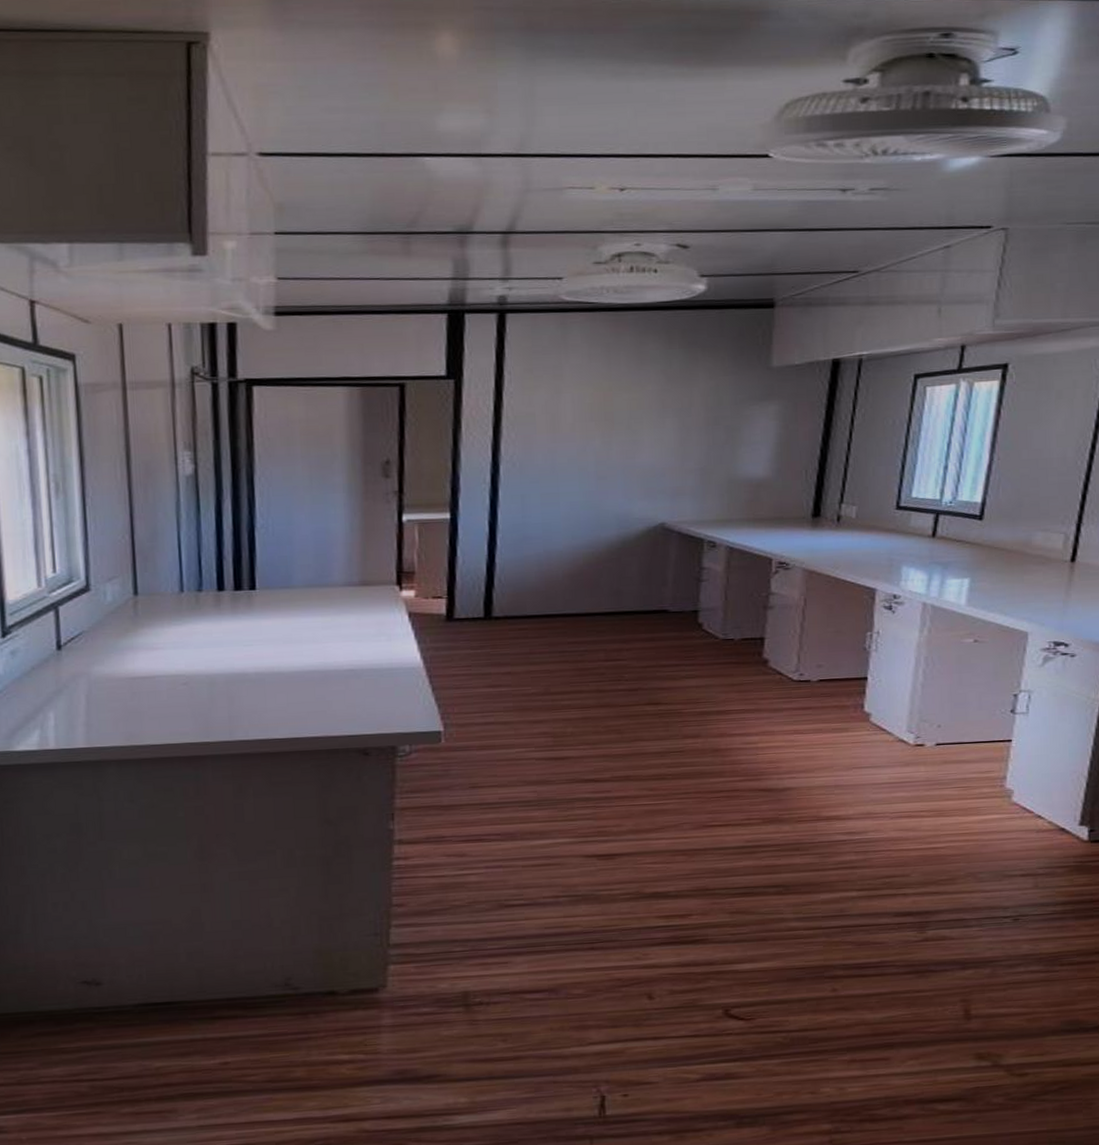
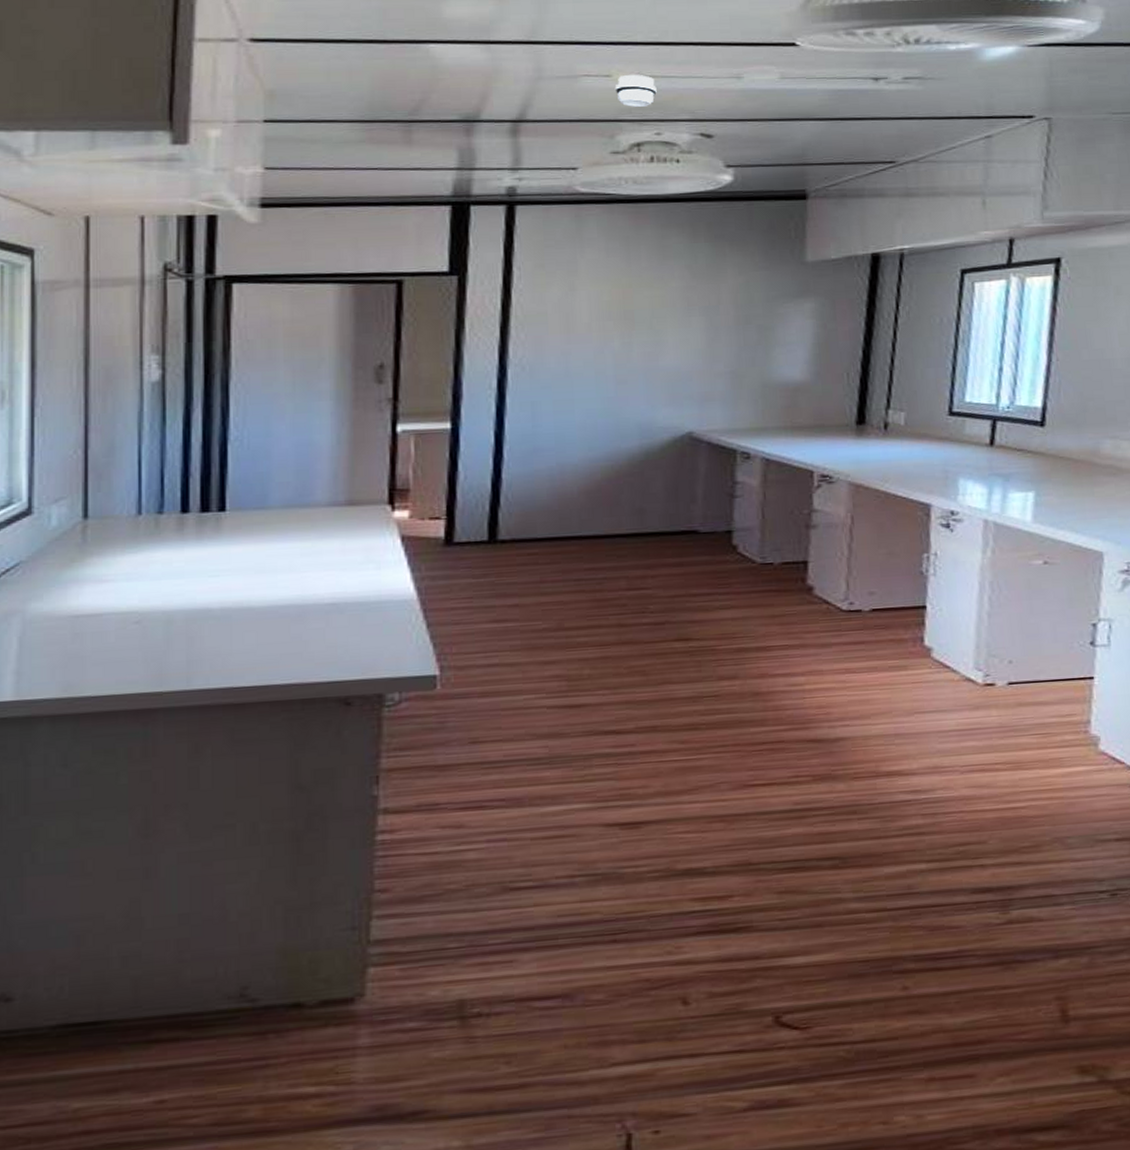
smoke detector: none [597,186,637,219] -> present [615,74,657,107]

